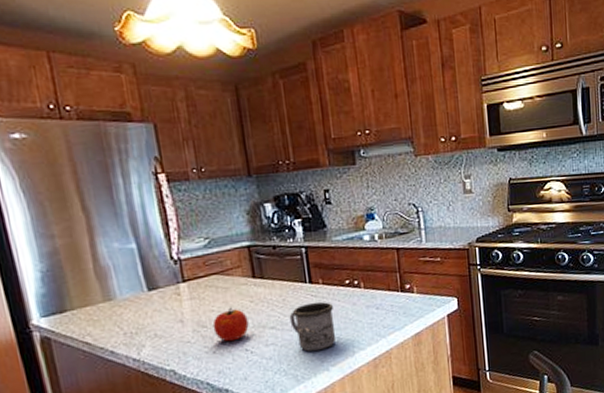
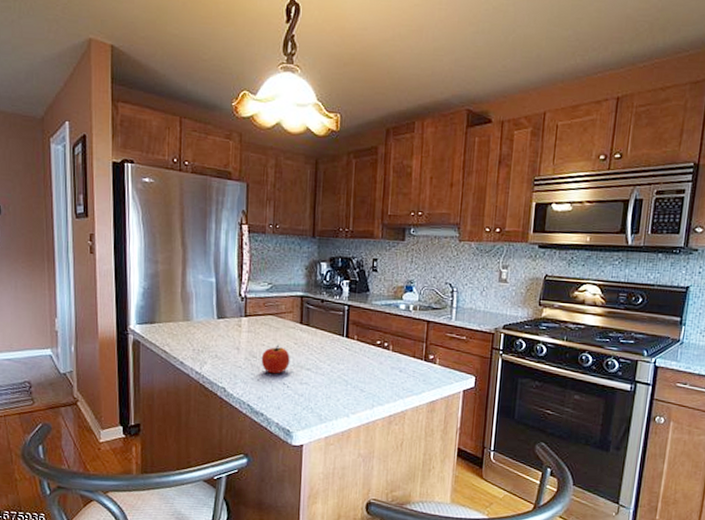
mug: present [289,302,337,352] -> none [323,354,362,398]

